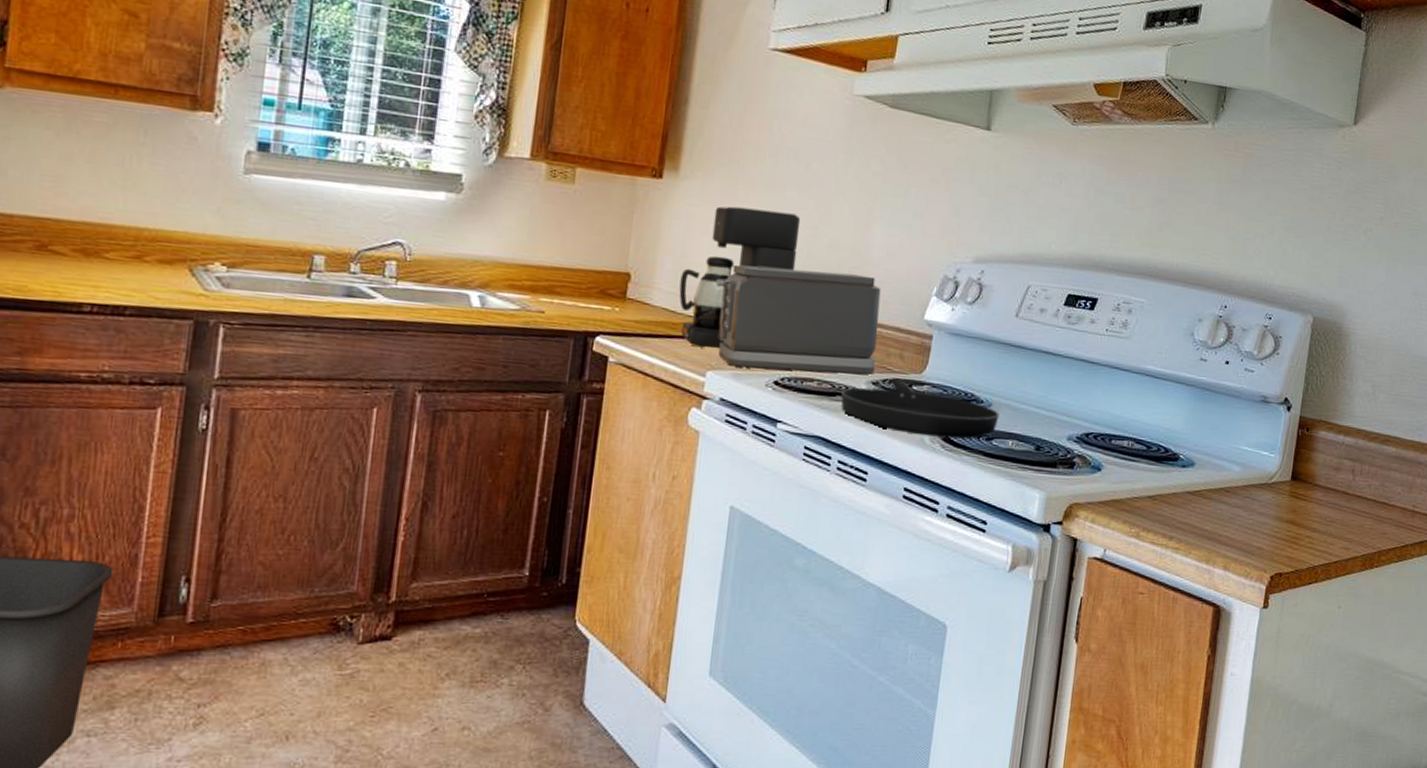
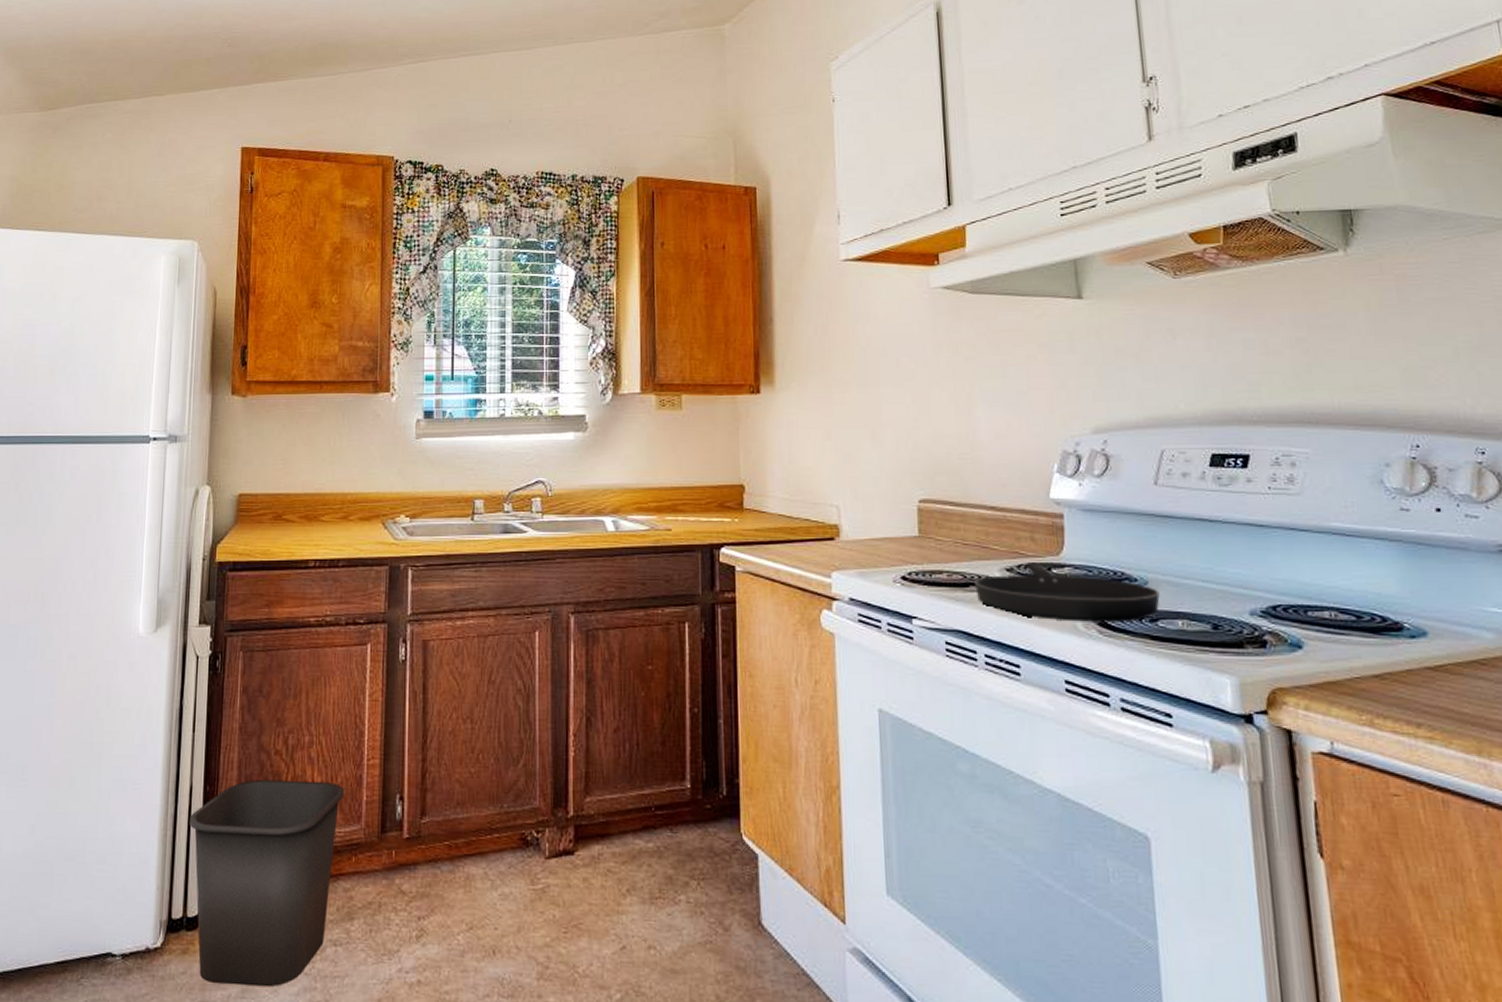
coffee maker: present [679,206,801,349] -> none [791,409,903,549]
toaster: present [715,264,882,375] -> none [826,461,1007,565]

